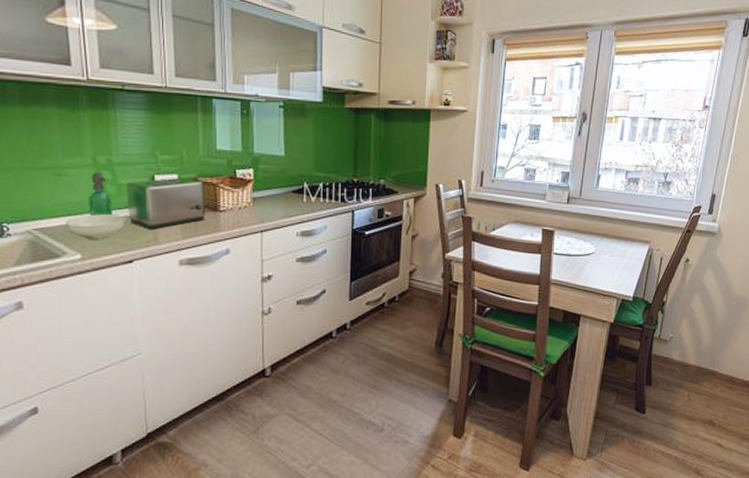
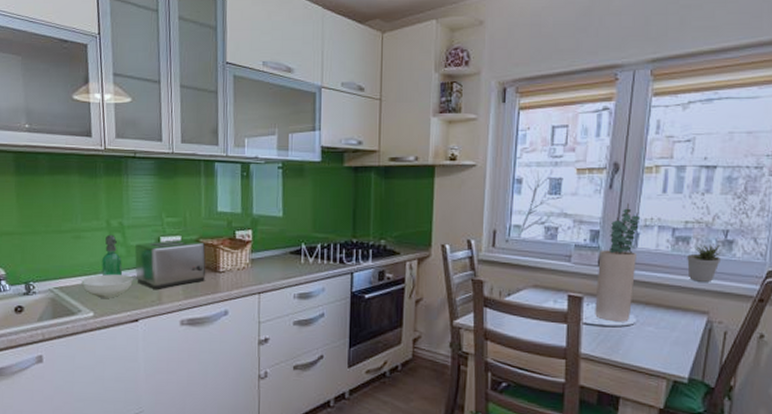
vase: none [563,148,602,252] -> present [595,202,641,322]
potted plant: none [636,184,661,216] -> present [687,243,720,282]

